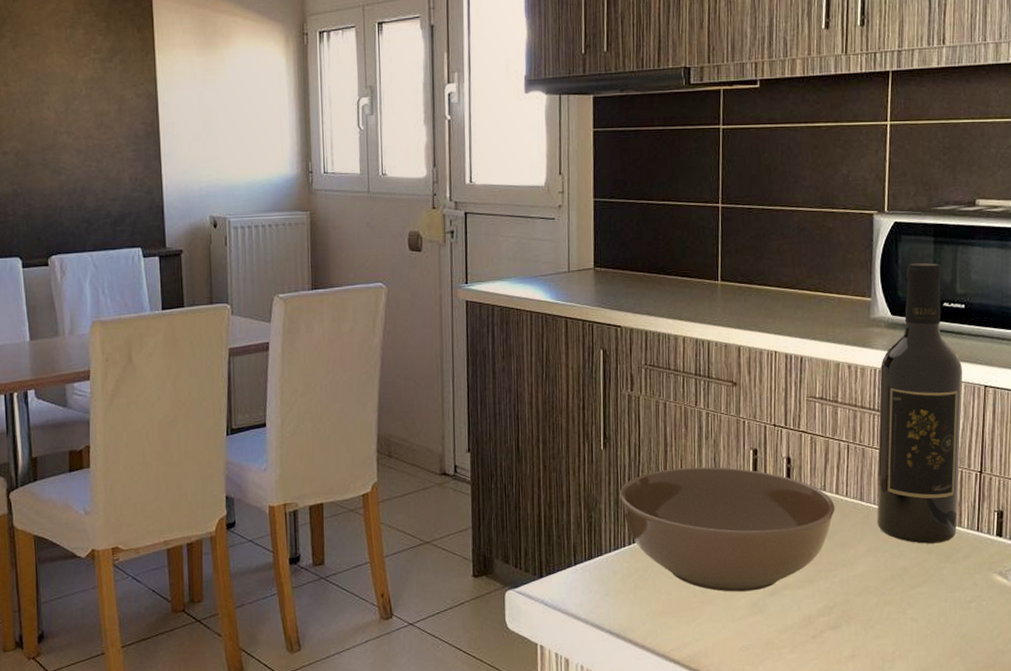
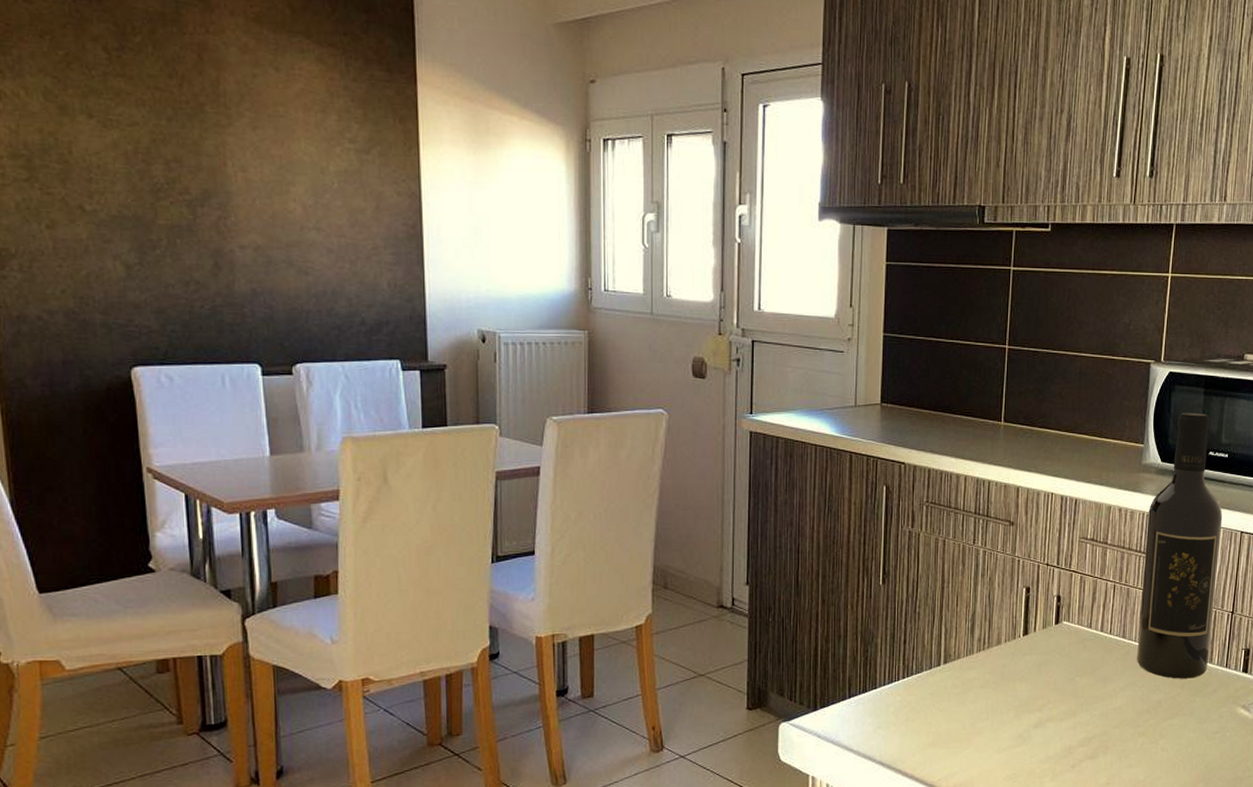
bowl: present [619,467,835,592] -> none [895,603,1099,724]

